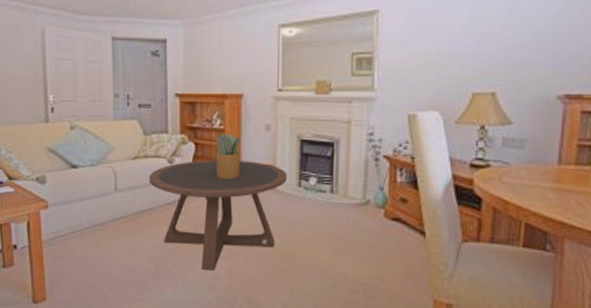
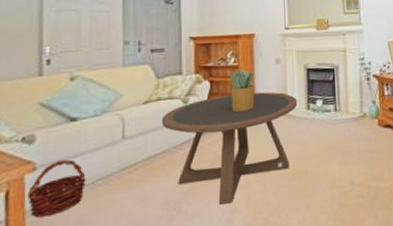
basket: none [43,202,86,249] -> present [27,159,86,218]

